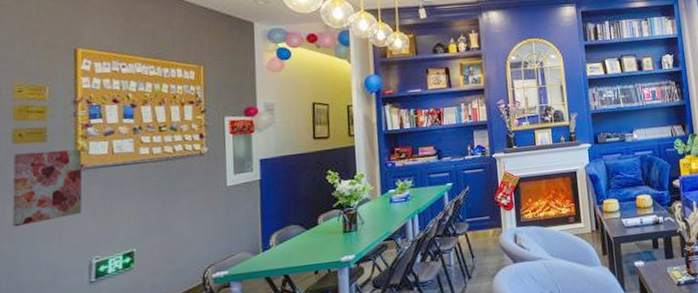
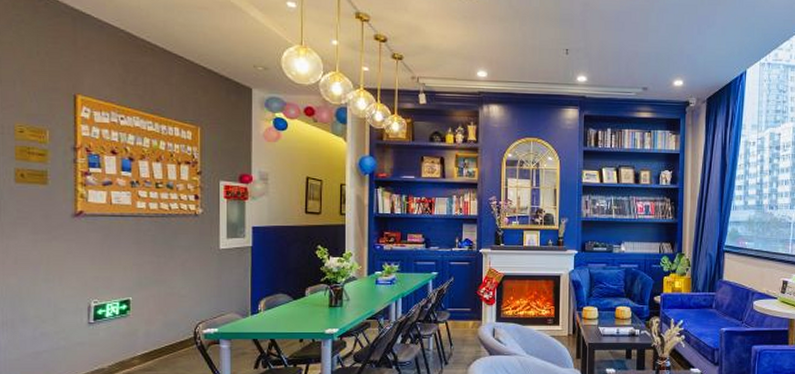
wall art: present [12,149,83,227] -> none [15,193,82,264]

